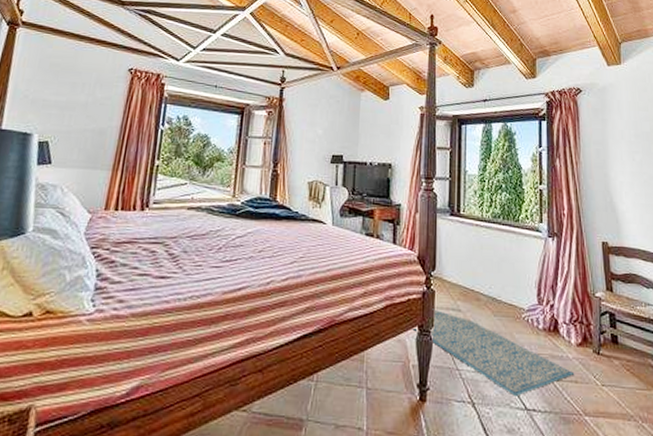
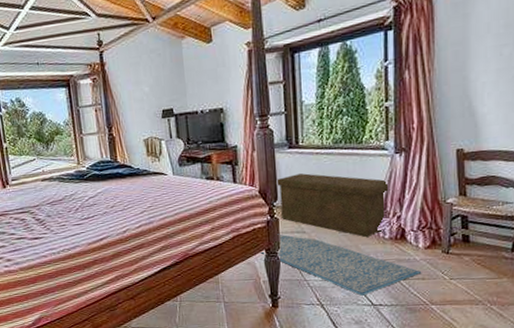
storage bench: none [435,244,544,324] -> present [275,173,390,237]

